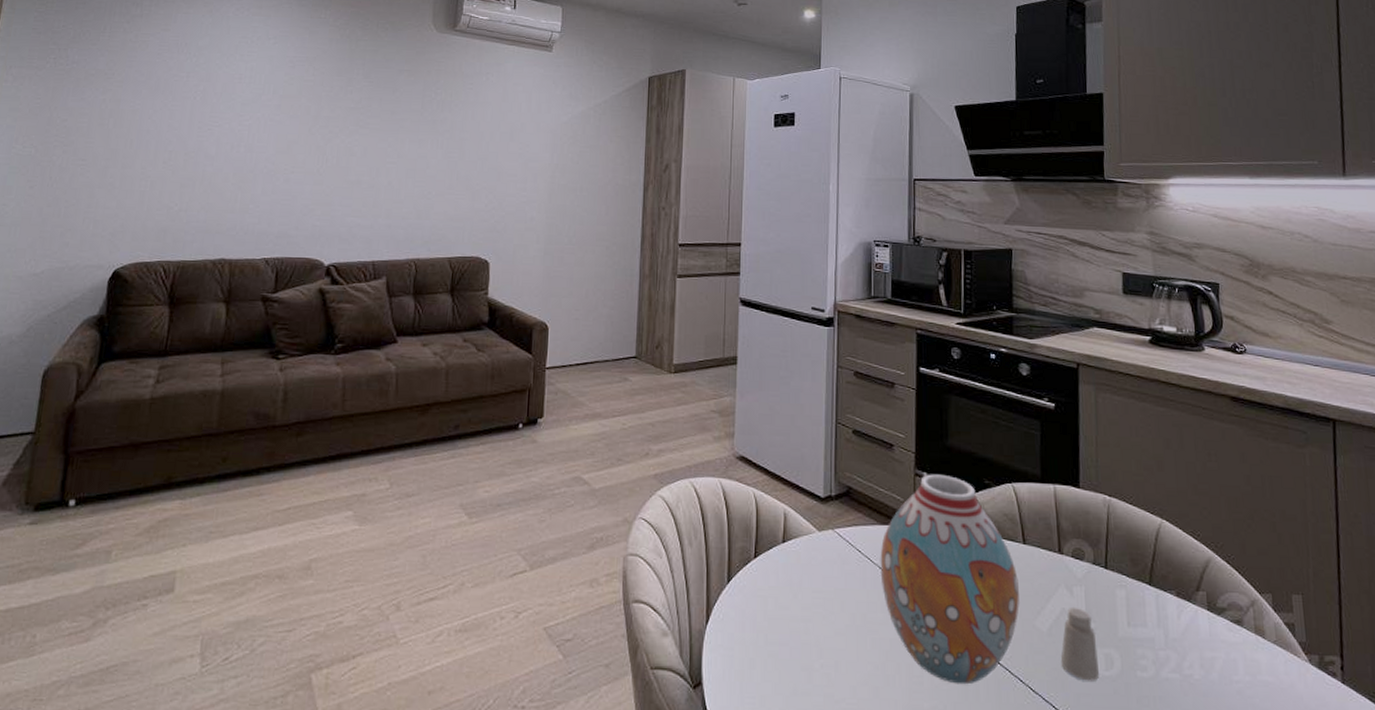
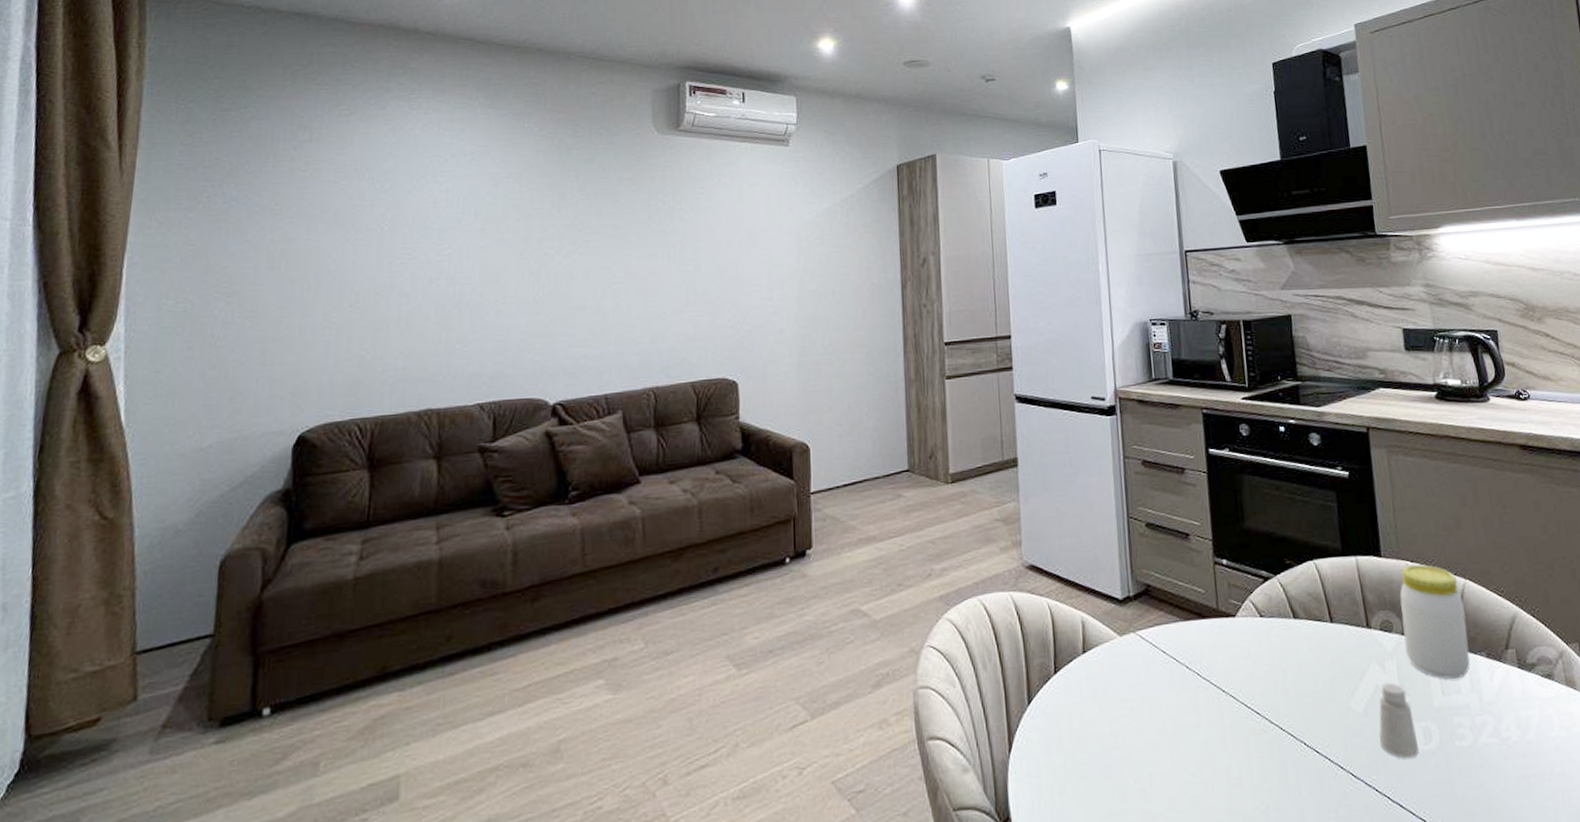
vase: present [880,474,1019,685] -> none [1186,559,1333,781]
jar: none [1094,498,1159,613] -> present [1399,564,1470,680]

